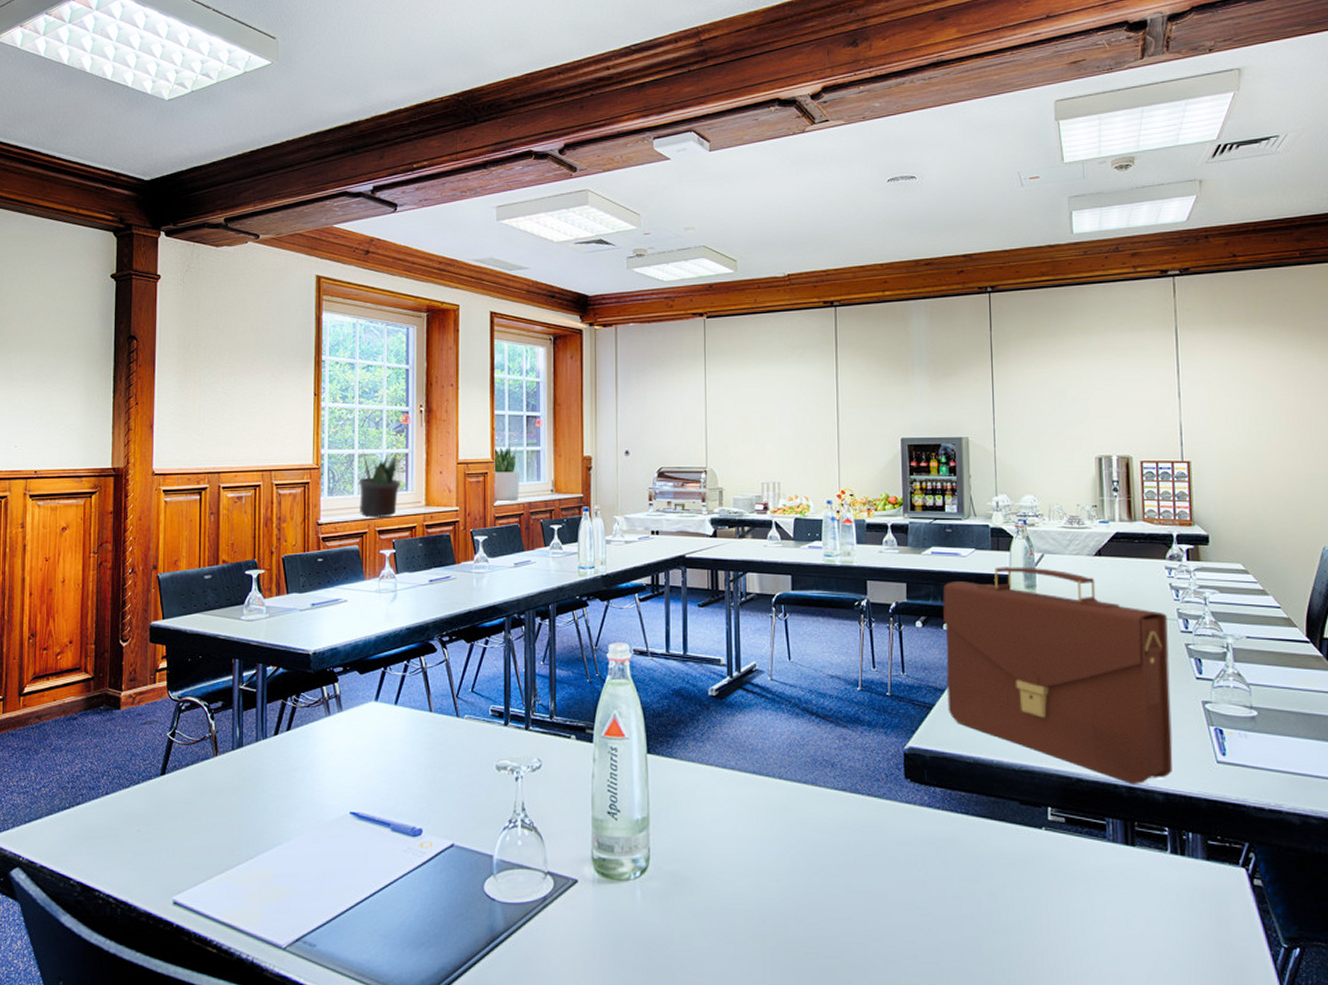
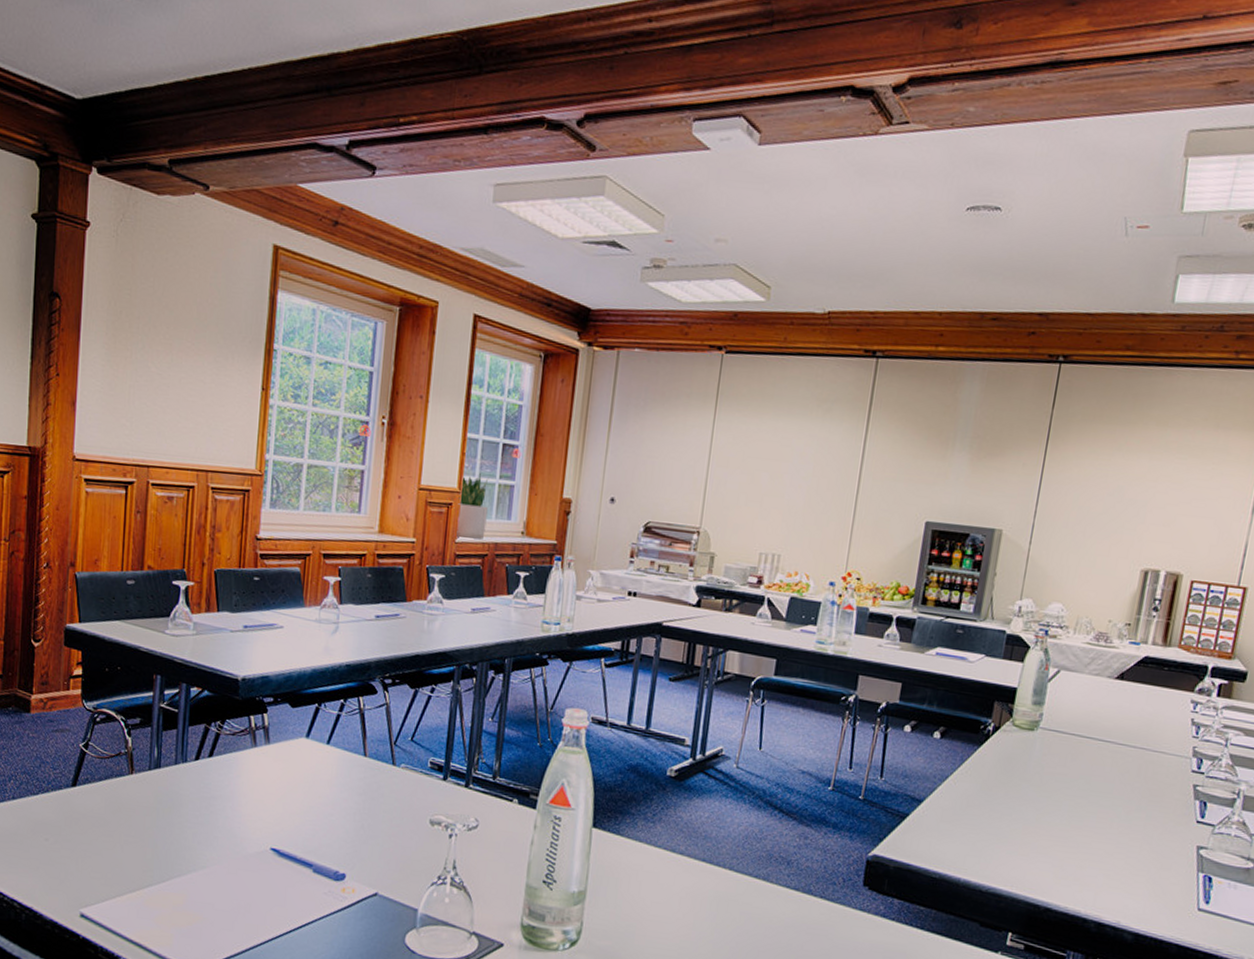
planter: present [360,451,400,517] -> none [304,461,353,540]
briefcase: present [943,567,1173,784] -> none [921,678,1181,921]

